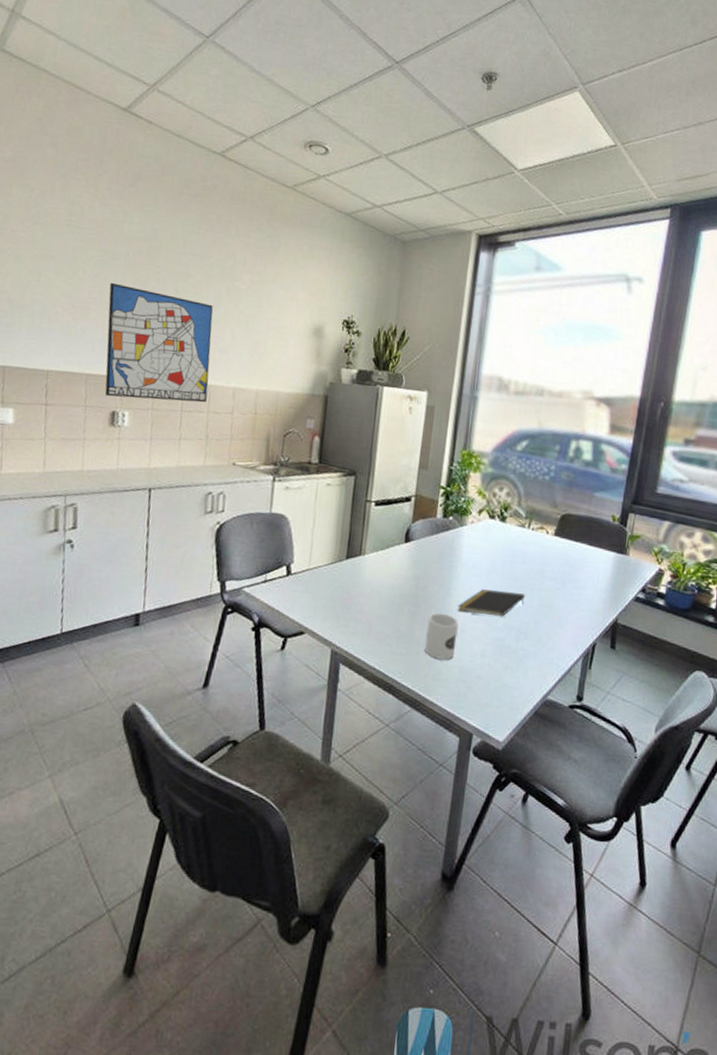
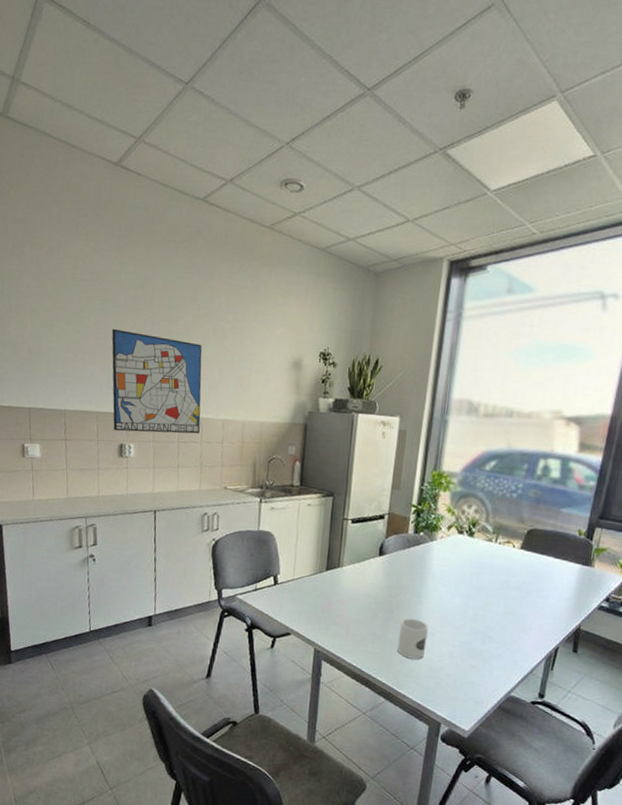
notepad: present [458,589,525,617] -> none [428,598,491,623]

